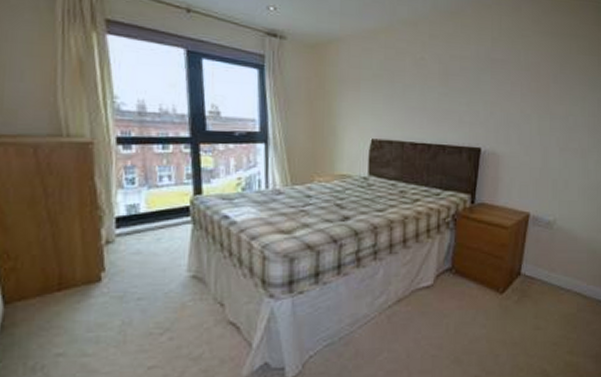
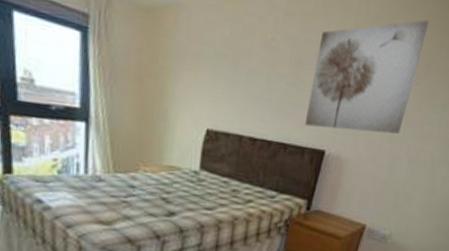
wall art: none [458,29,555,128] -> present [304,19,429,134]

